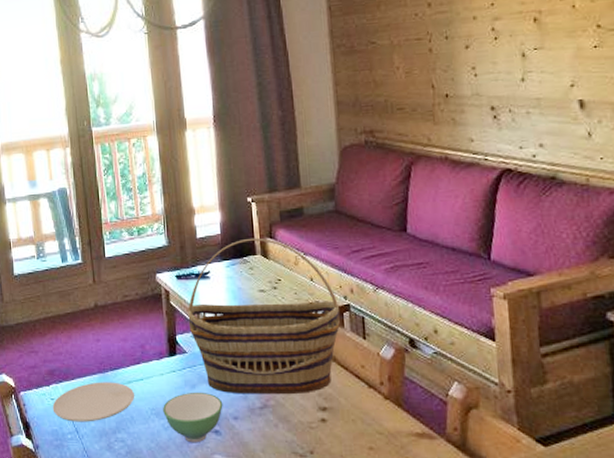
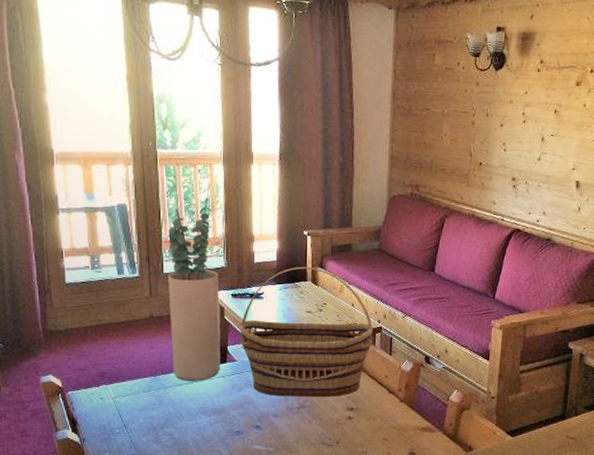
plate: present [52,382,134,422] -> none [101,384,184,419]
vase: none [107,172,170,378] -> present [167,198,220,381]
bowl: present [163,391,223,443] -> none [210,394,266,436]

